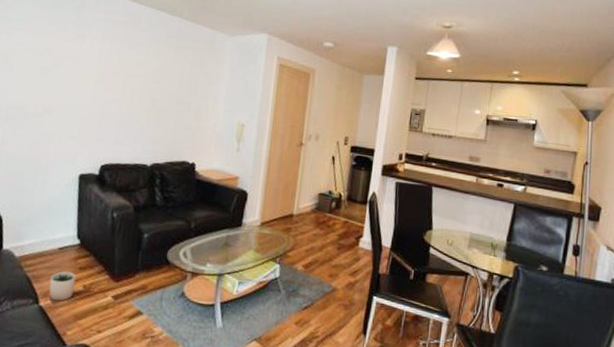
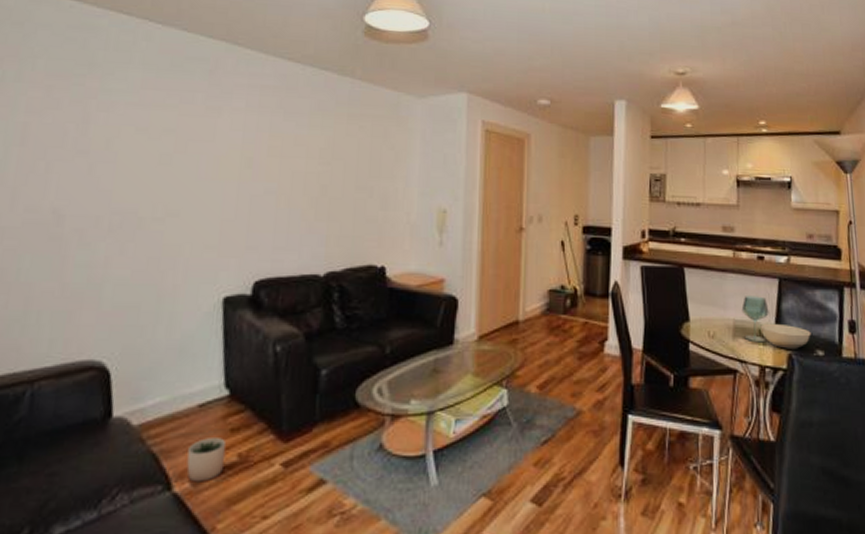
wine glass: none [478,215,503,254] -> present [741,296,769,343]
bowl: none [493,239,538,263] -> present [760,323,811,349]

